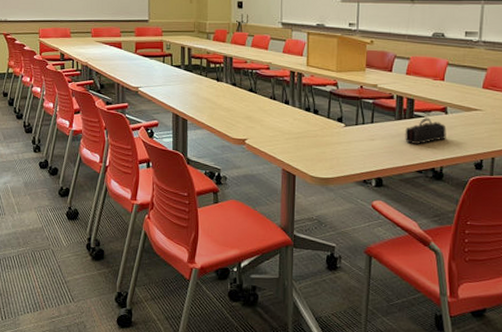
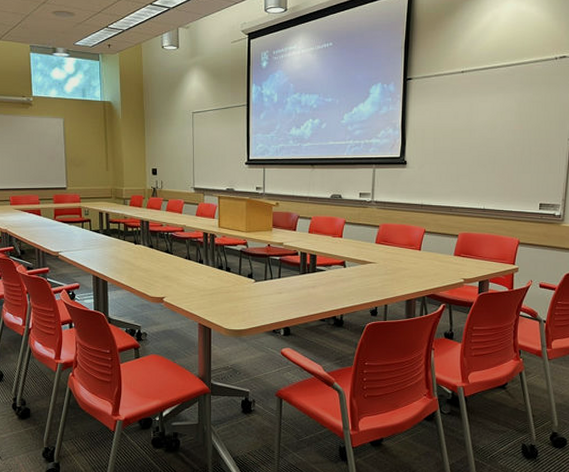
pencil case: present [405,118,447,145] -> none [309,271,345,296]

